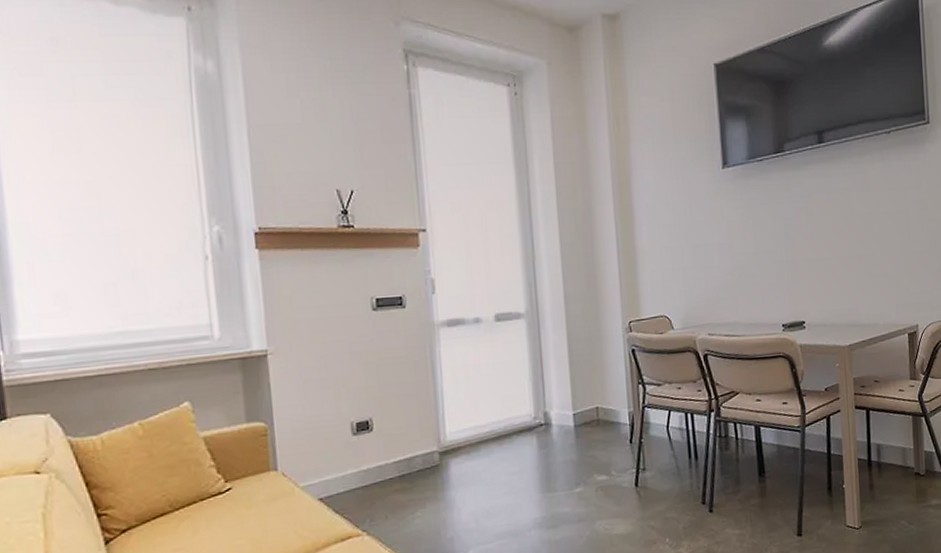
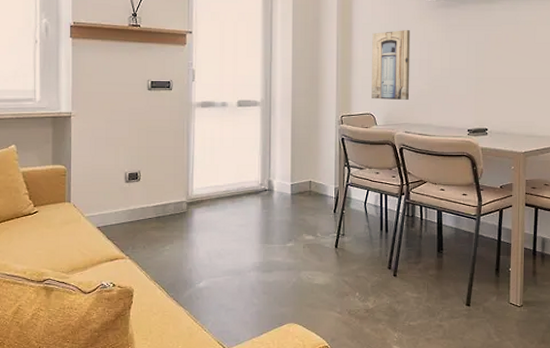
wall art: none [658,208,710,298] -> present [372,30,411,101]

